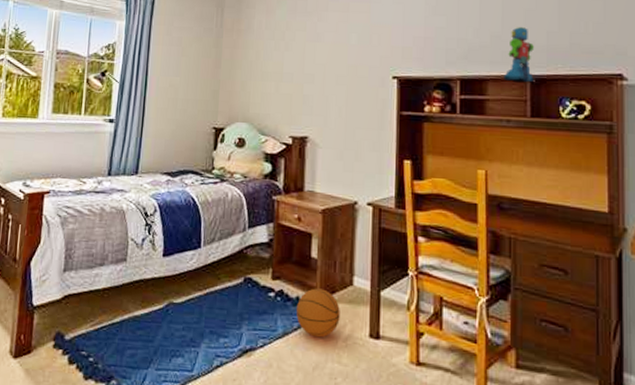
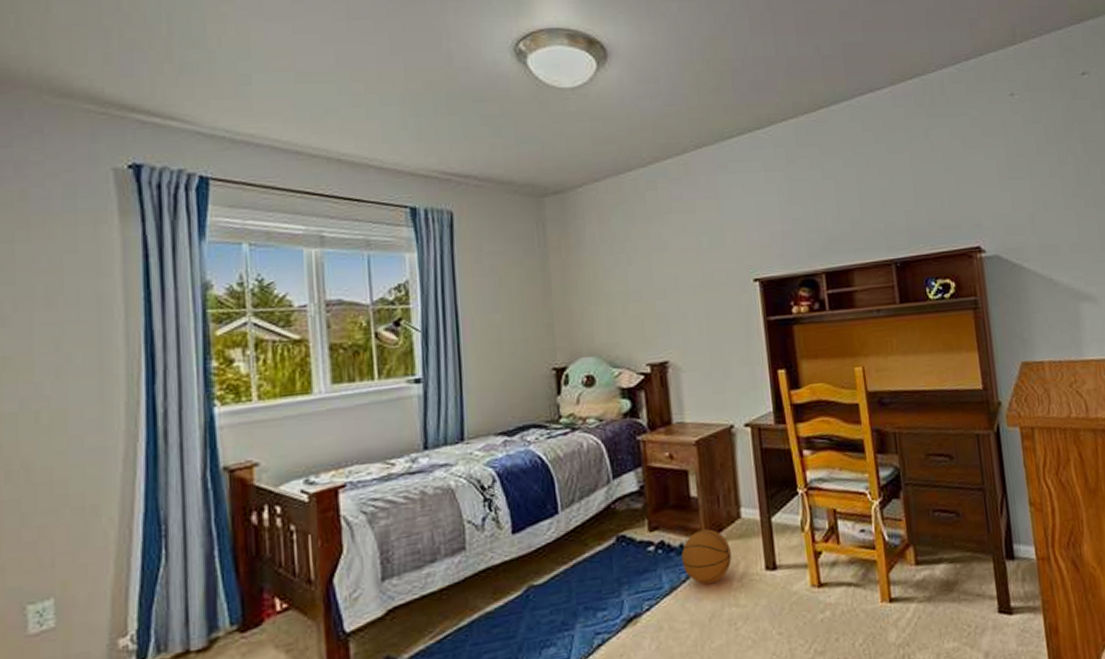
toy robot: present [504,27,534,83] -> none [868,209,898,269]

